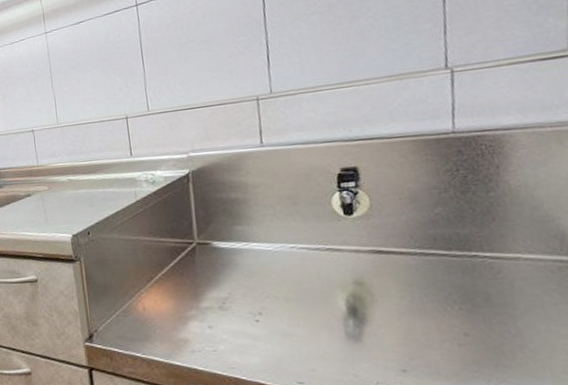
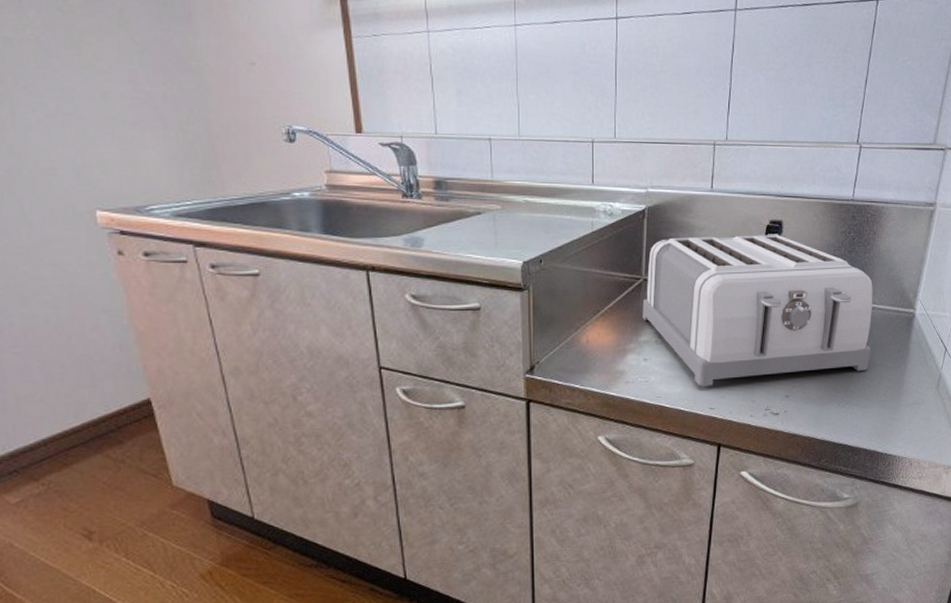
toaster: none [199,183,527,357] -> present [642,235,873,387]

